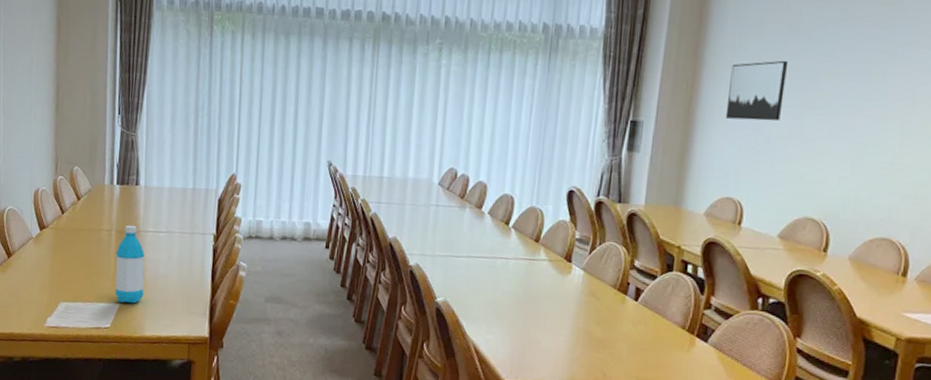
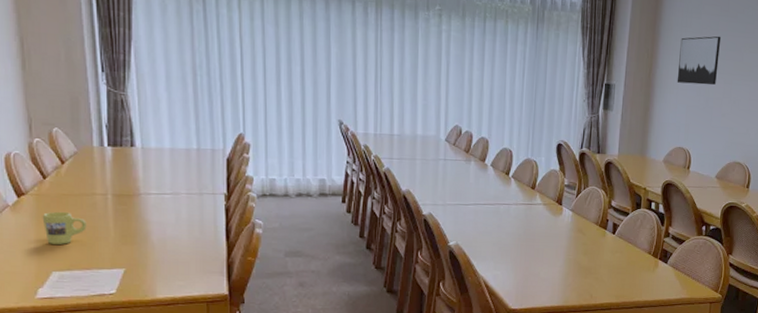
mug: none [57,245,92,277] -> present [42,211,87,244]
water bottle: present [115,225,145,304] -> none [114,188,152,268]

